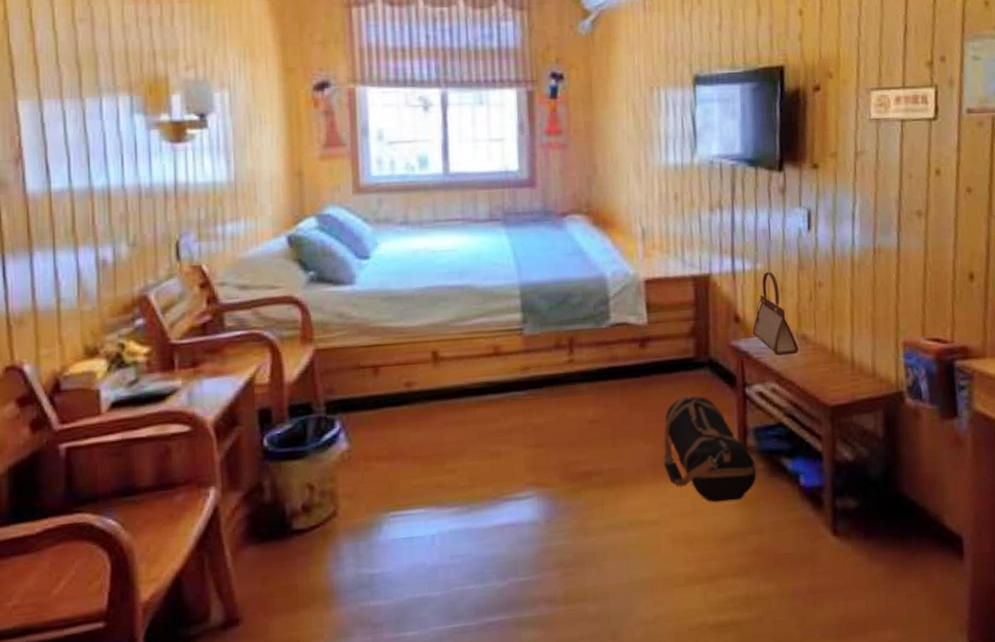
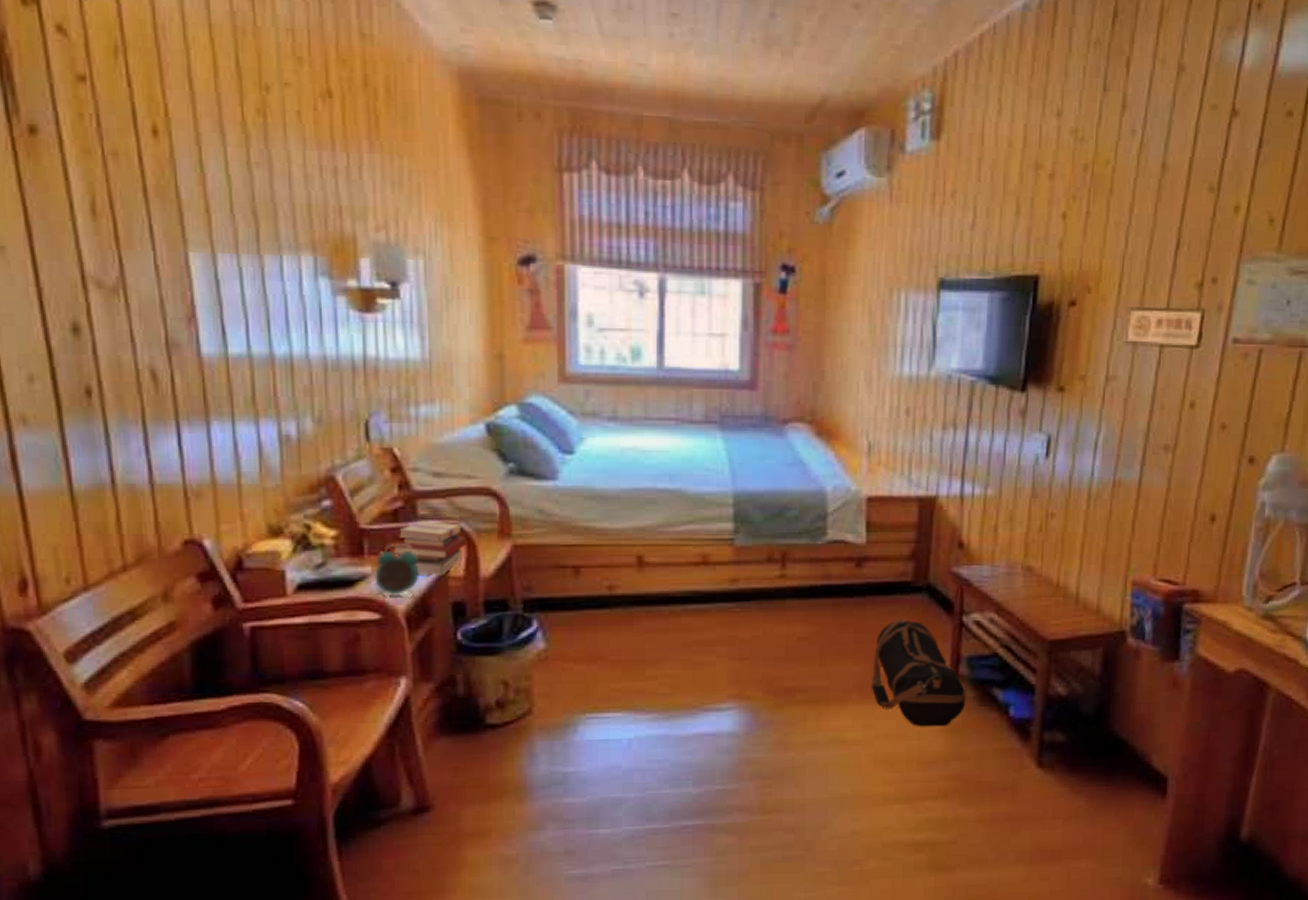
alarm clock: none [185,355,227,410] -> present [374,544,419,598]
books: none [202,331,272,387] -> present [393,520,468,577]
handbag: present [752,272,798,356] -> none [975,498,1022,586]

